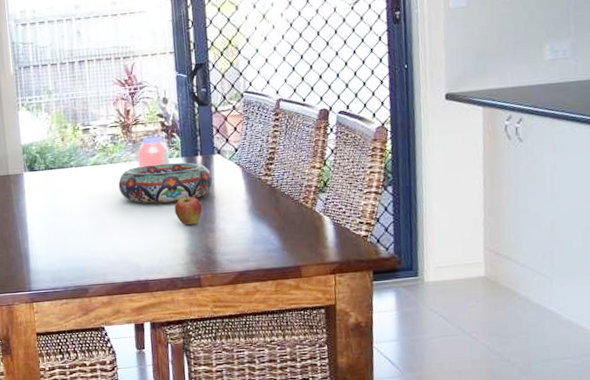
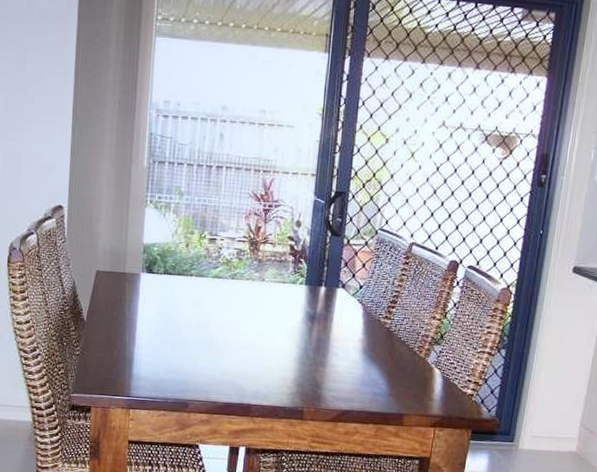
decorative bowl: present [118,162,213,204] -> none [236,287,333,330]
jar: present [137,135,170,168] -> none [260,257,294,290]
fruit: present [174,195,203,225] -> none [289,324,318,356]

